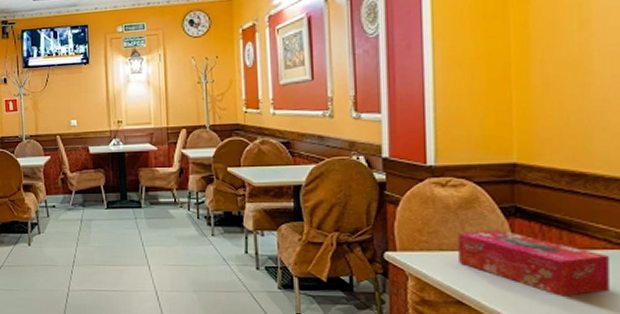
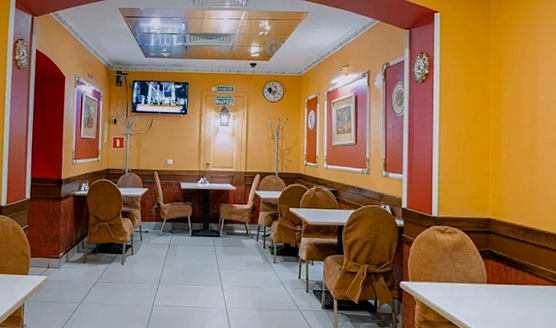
tissue box: present [458,229,609,296] -> none [451,267,547,320]

